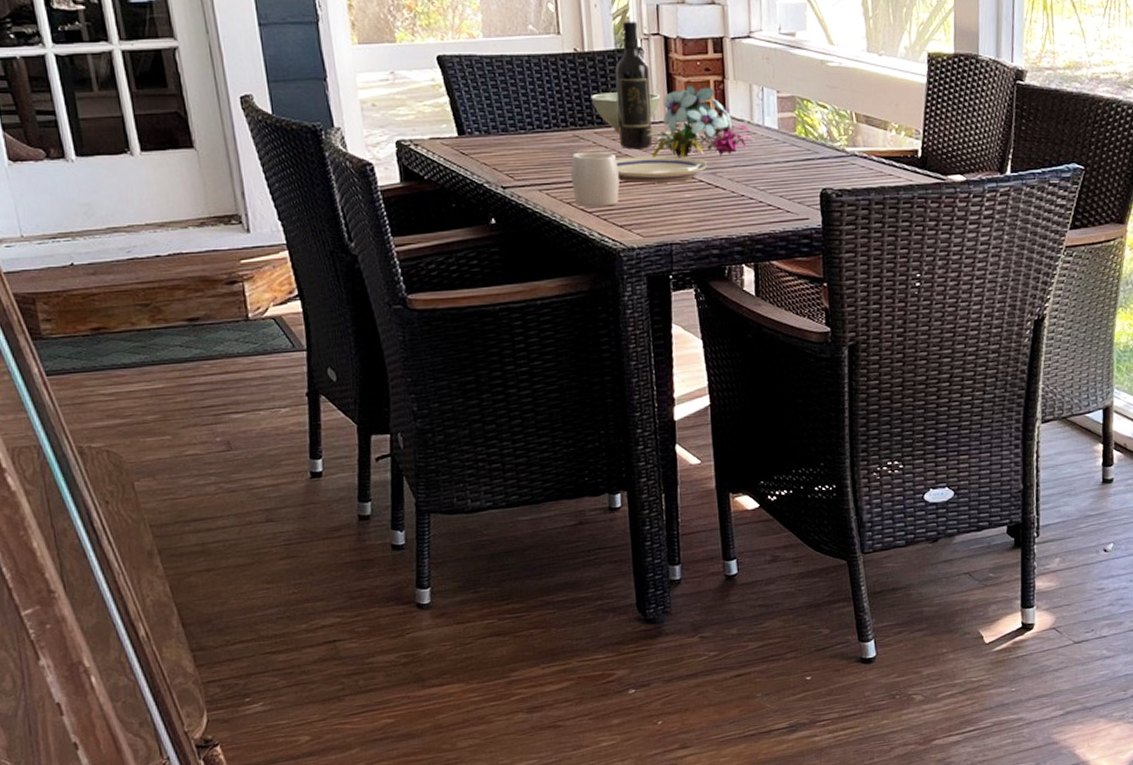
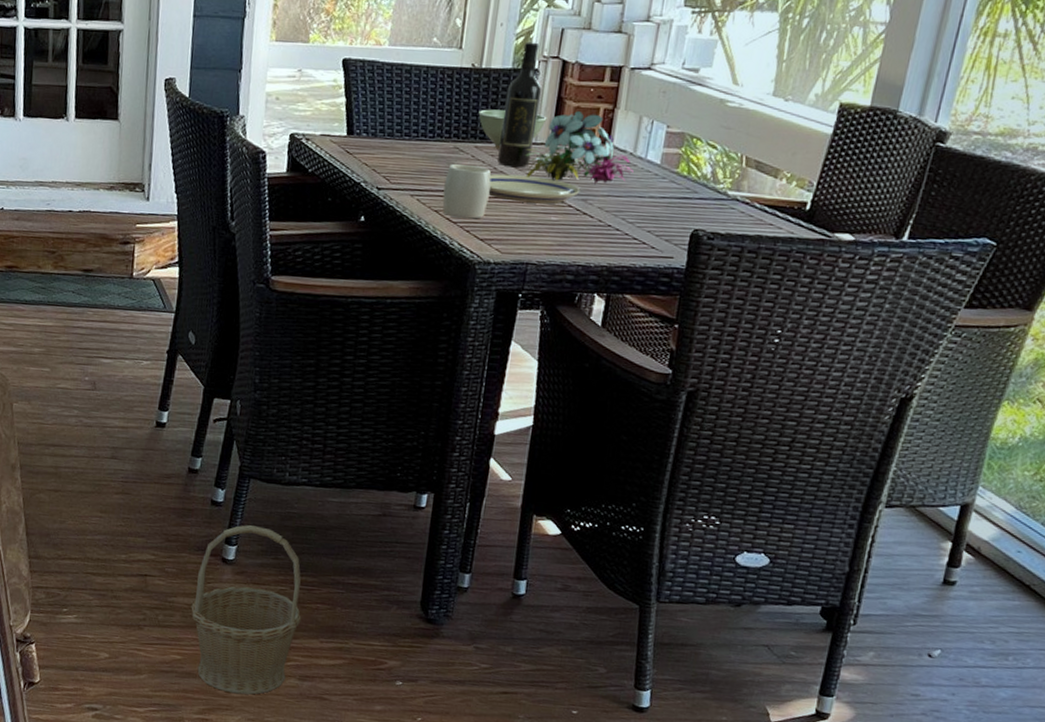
basket: none [393,562,517,745] -> present [191,524,302,695]

